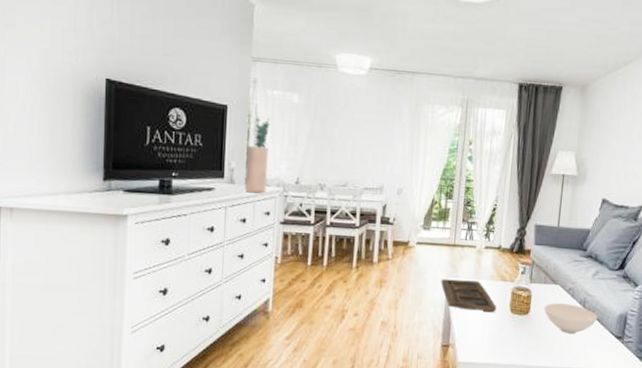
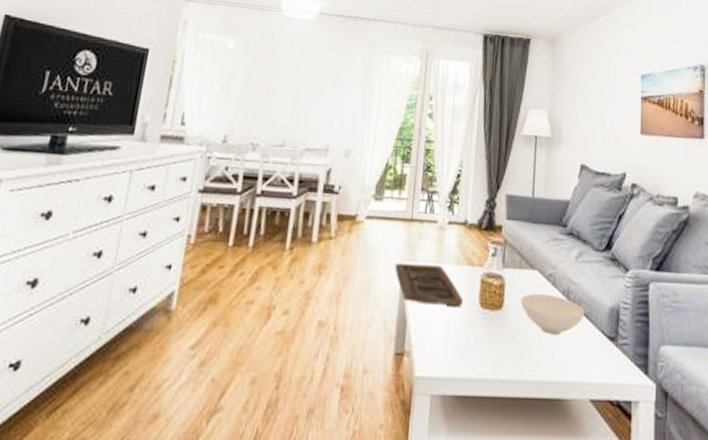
vase: present [245,115,270,194] -> none [158,61,199,154]

